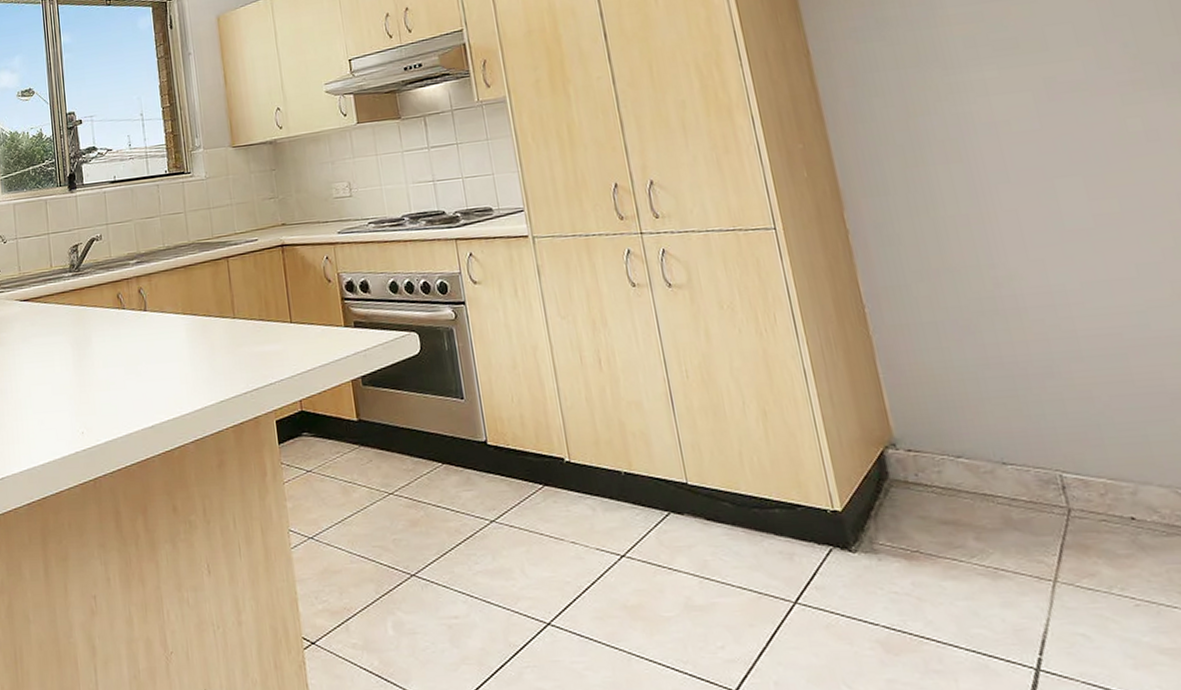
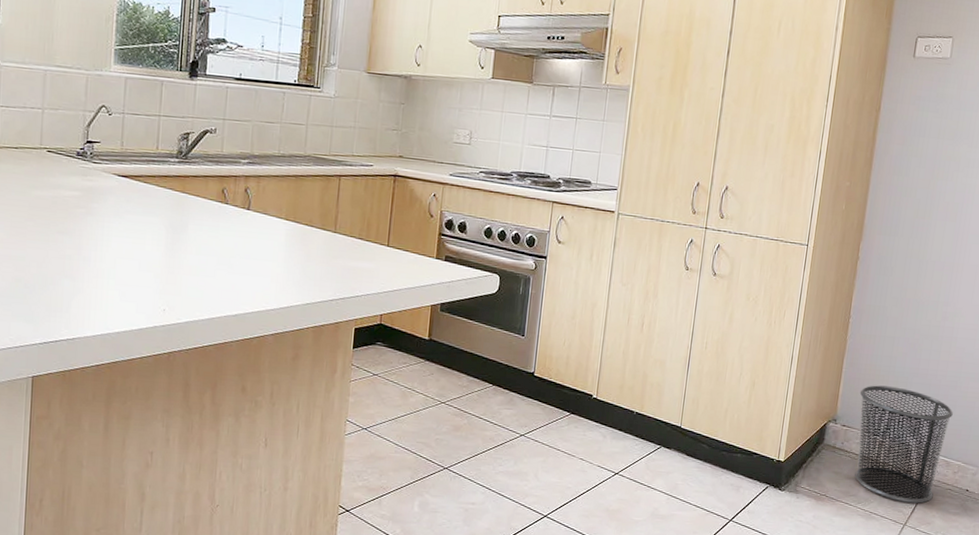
waste bin: none [914,387,1083,548] -> present [855,385,953,503]

